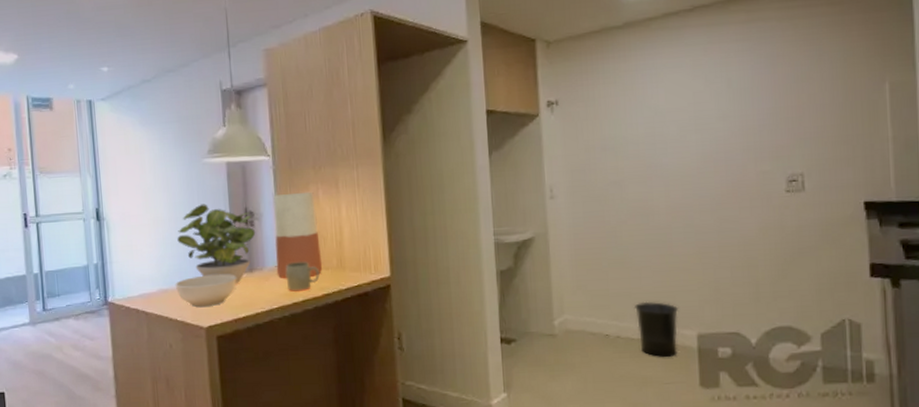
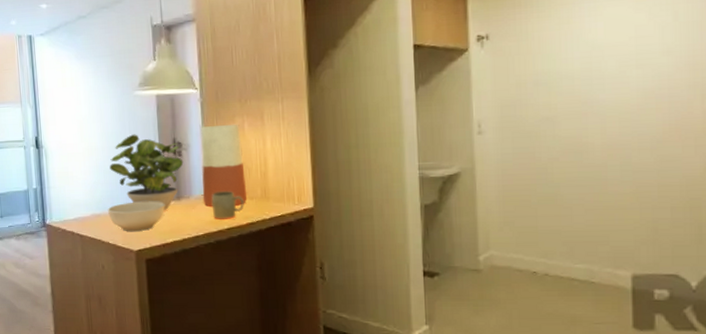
waste bin: present [633,301,679,358] -> none [564,240,613,298]

